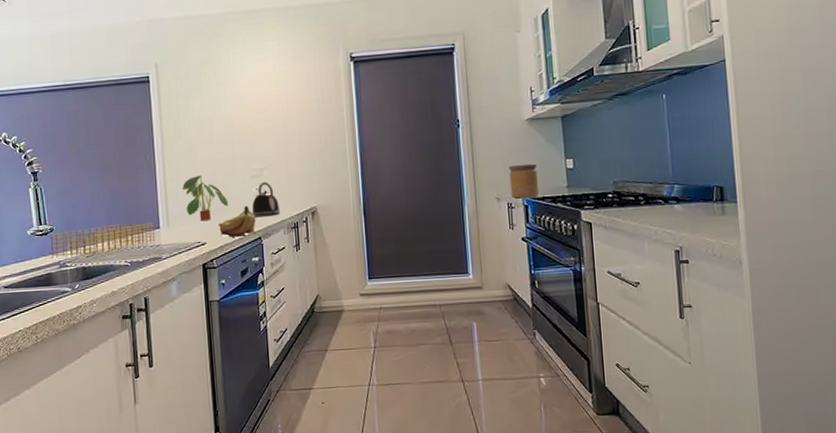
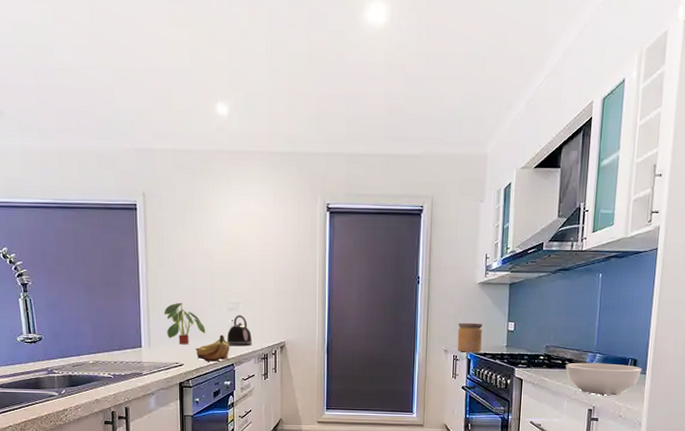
dish rack: present [51,222,156,260] -> none [39,339,137,367]
bowl: none [639,194,732,233] -> present [565,362,642,395]

